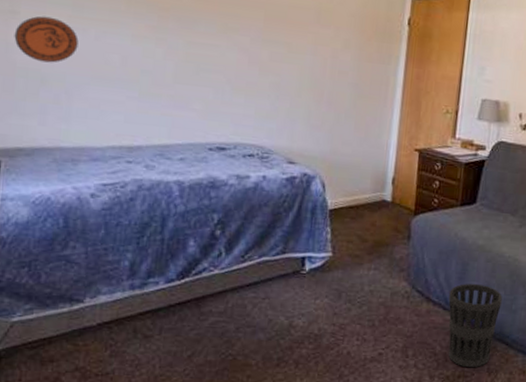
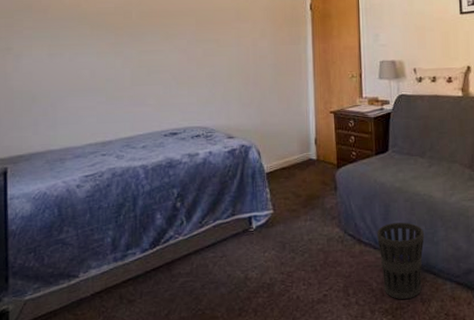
decorative plate: present [14,16,79,63] -> none [10,48,57,84]

